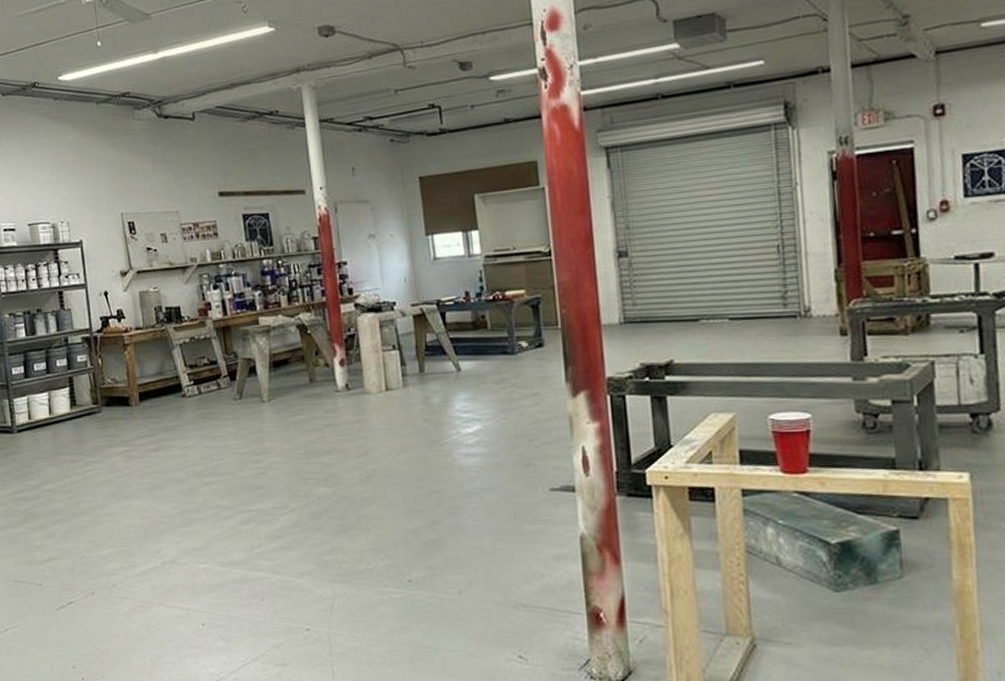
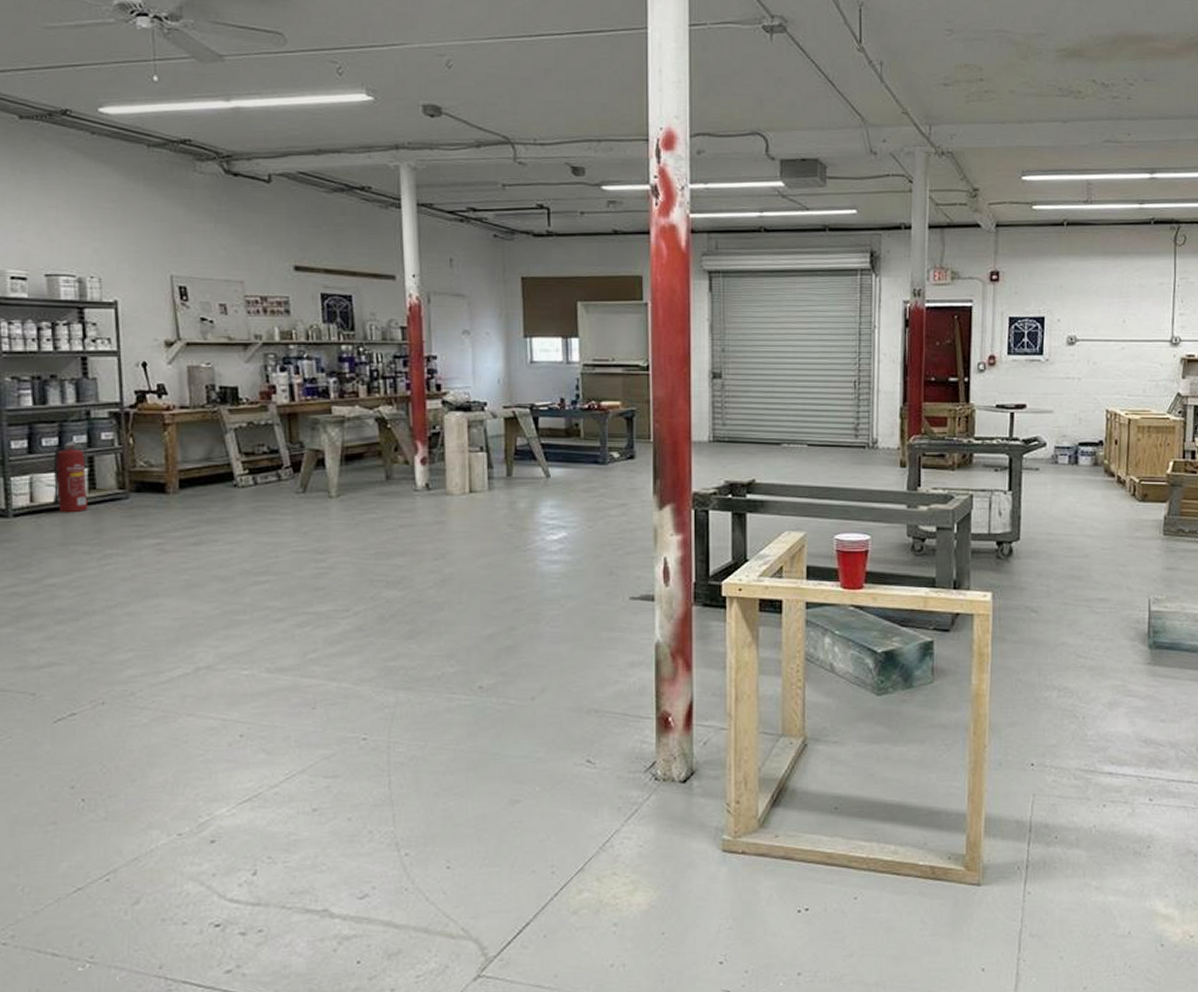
fire extinguisher: none [43,362,71,428] -> present [53,438,88,513]

